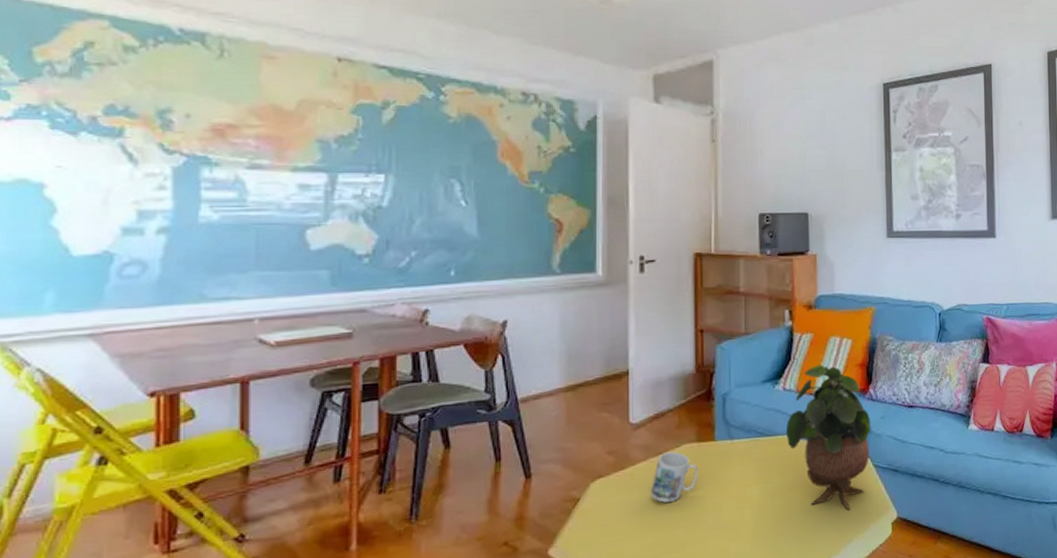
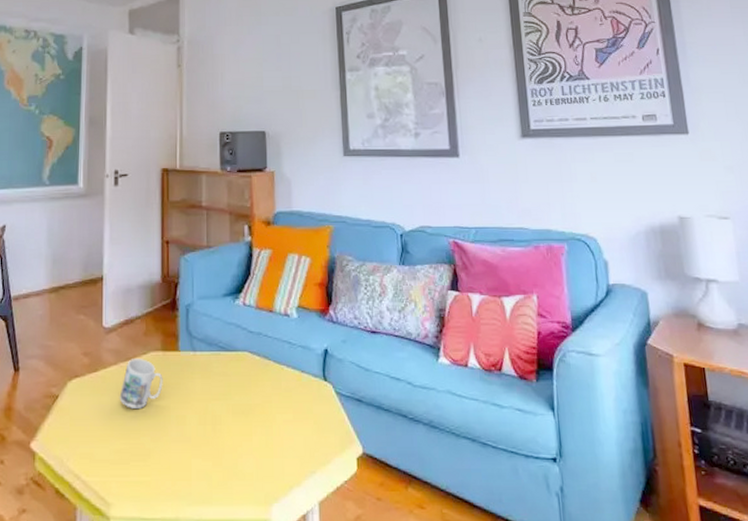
potted plant: present [786,365,871,511] -> none [247,282,332,439]

